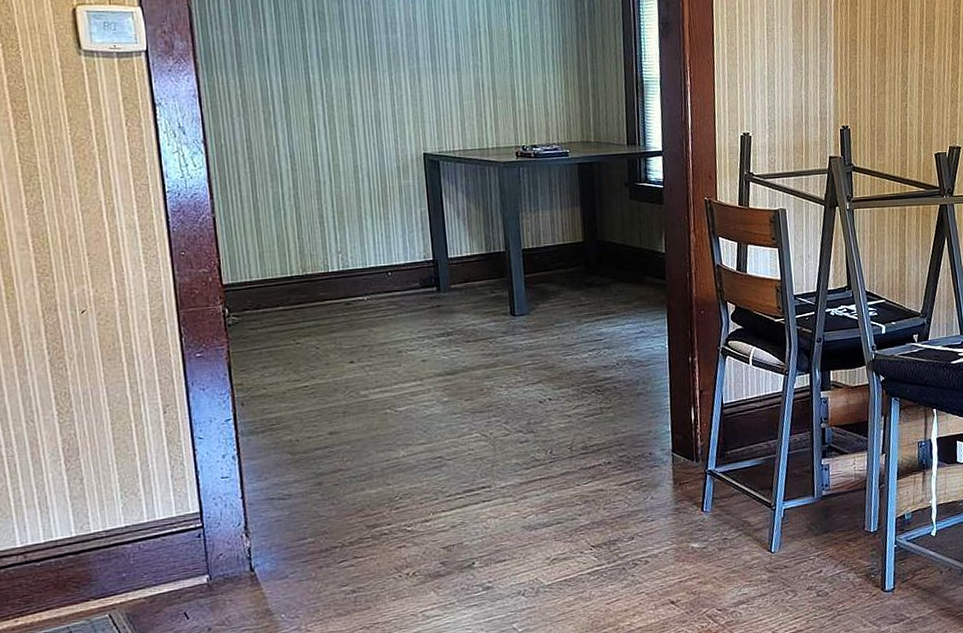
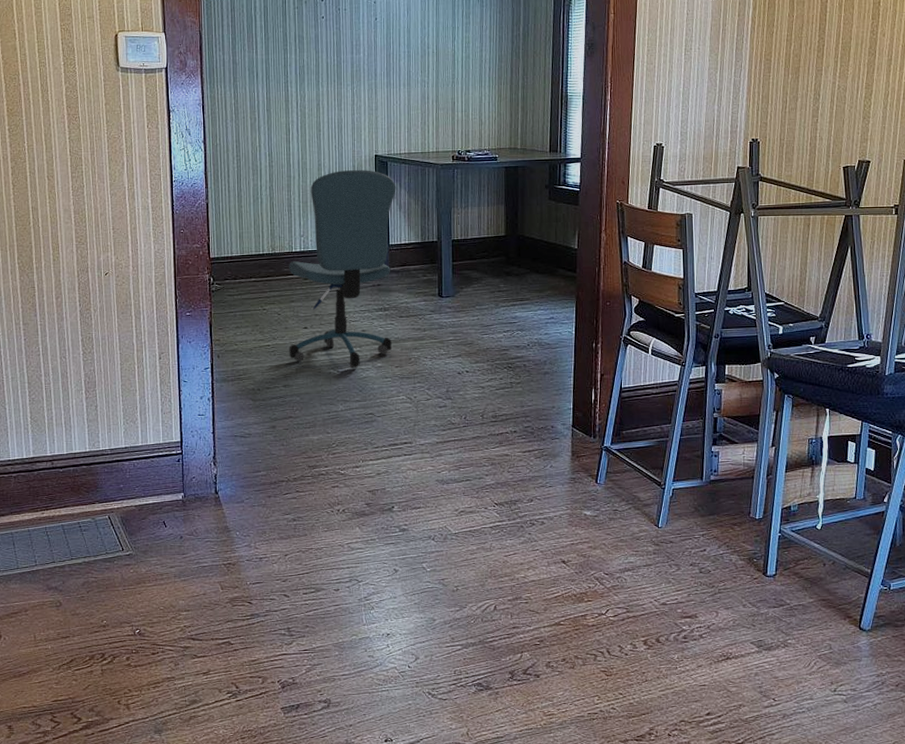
office chair: none [325,171,459,406] -> present [289,170,396,368]

